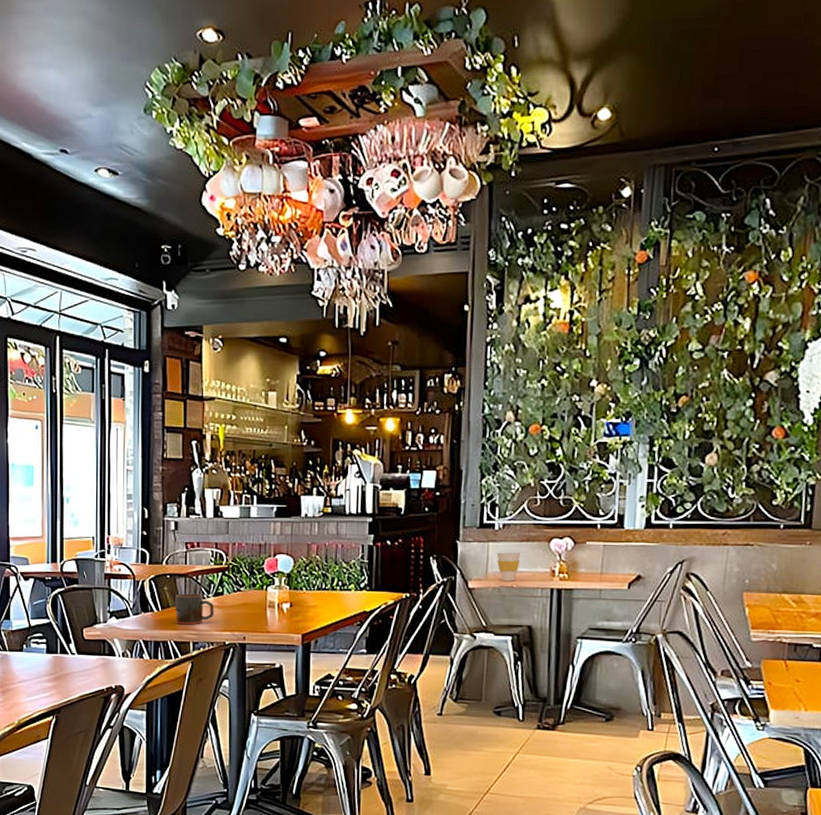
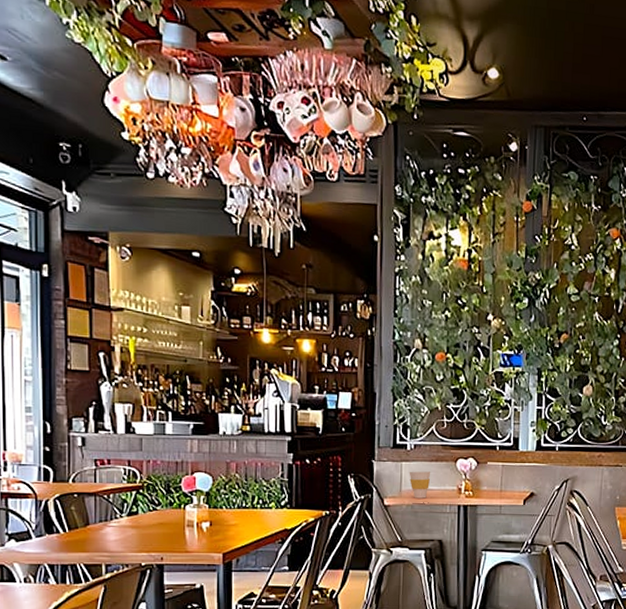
mug: present [175,593,215,625] -> none [84,513,129,547]

